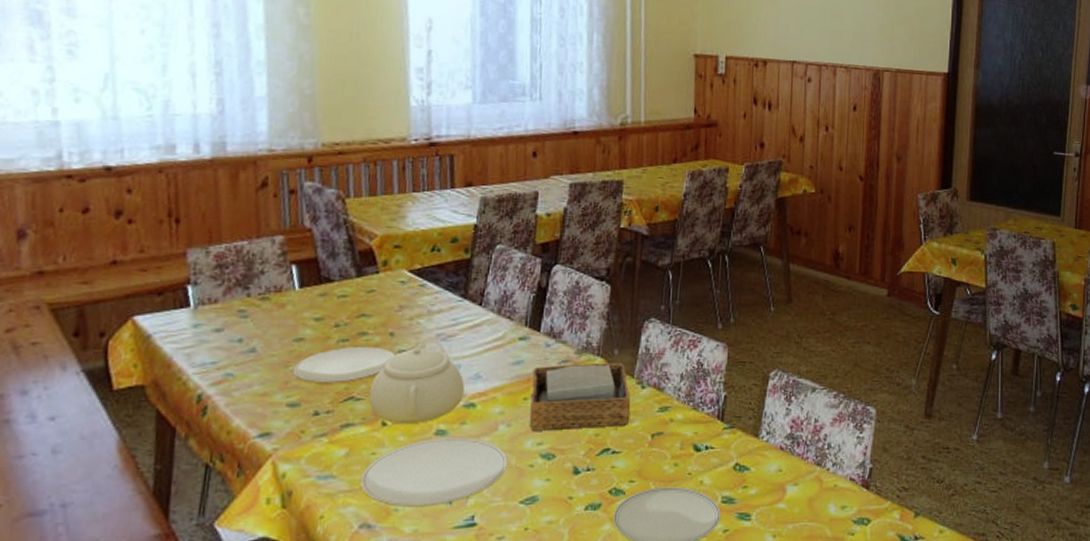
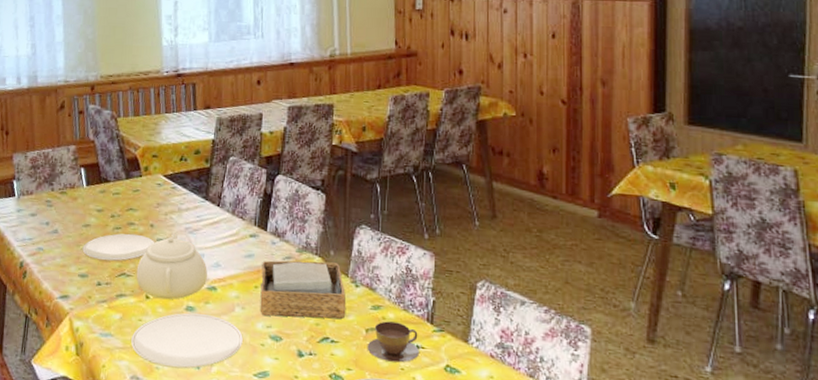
teacup: none [652,423,708,467] -> present [367,321,419,363]

